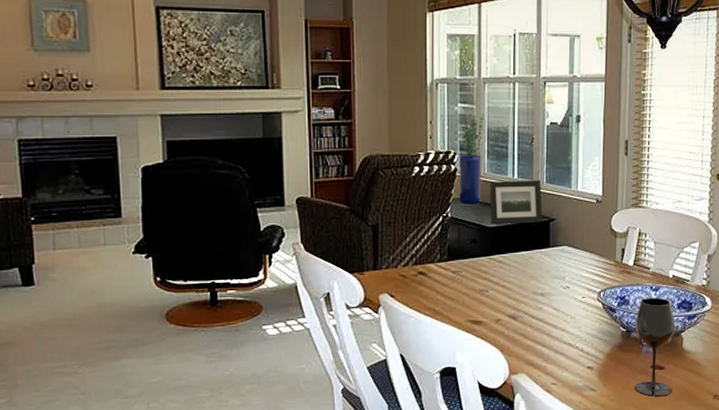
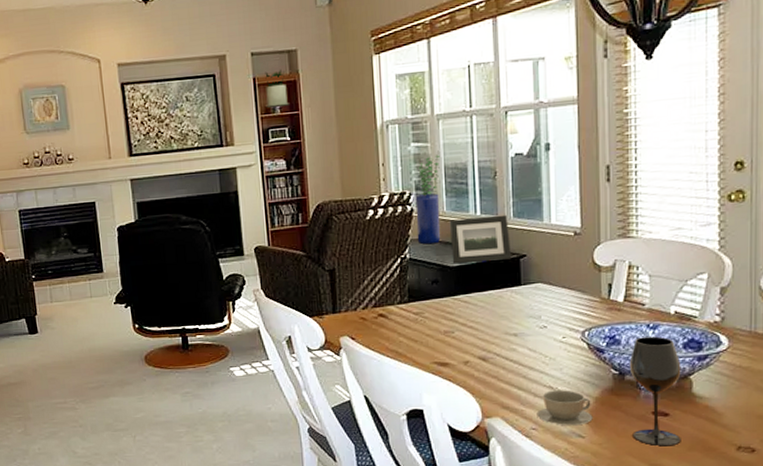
planter: none [317,15,341,54] -> present [265,70,289,109]
teacup: none [557,346,604,380] -> present [537,390,593,426]

